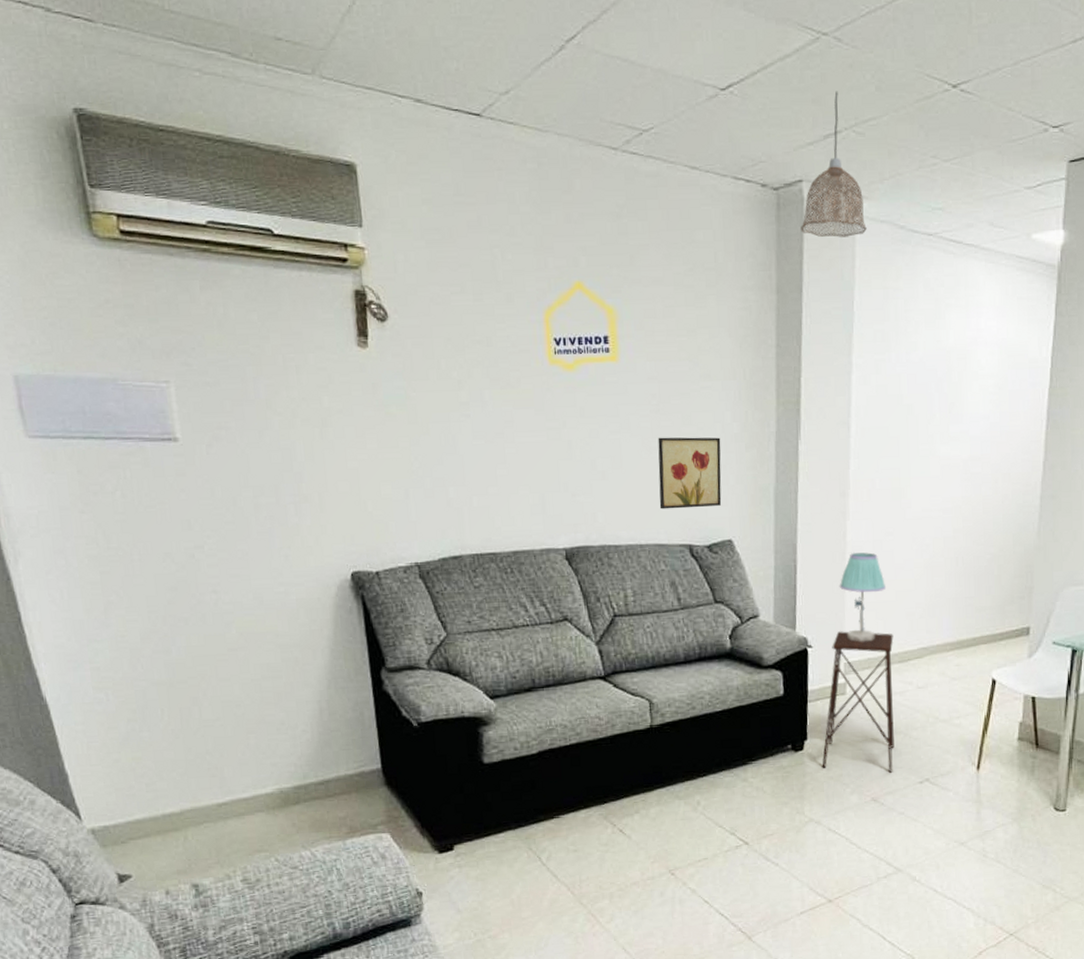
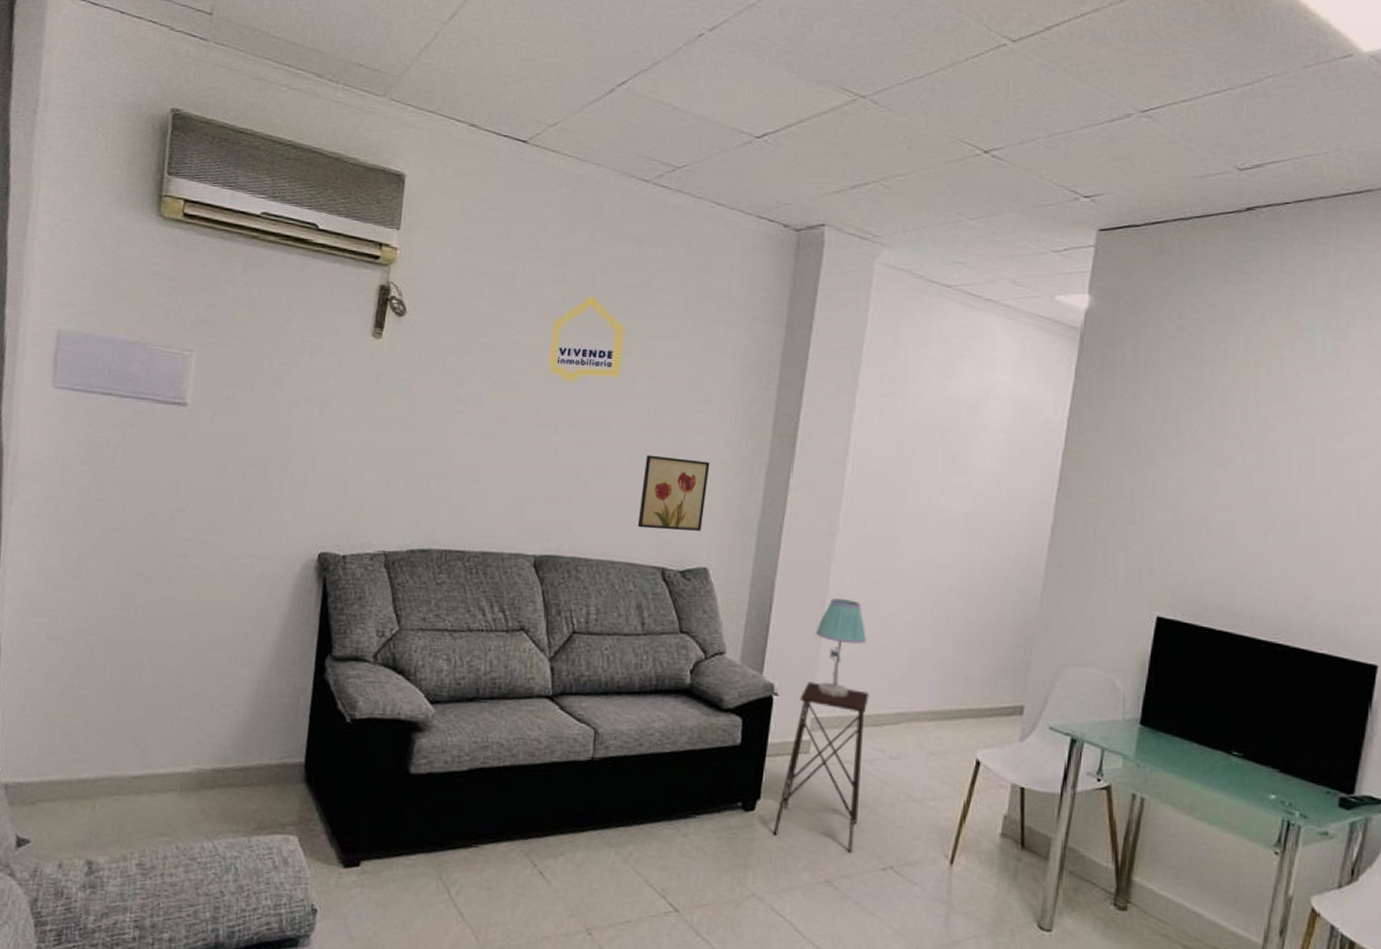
pendant lamp: present [801,91,867,237] -> none [818,147,885,281]

